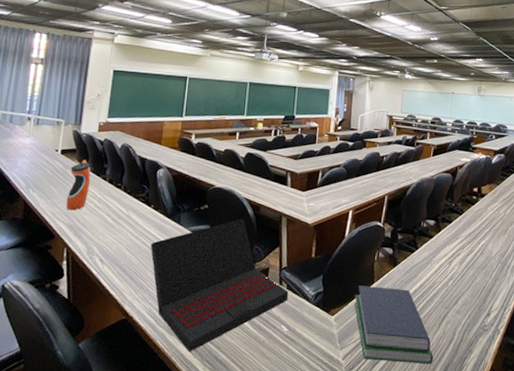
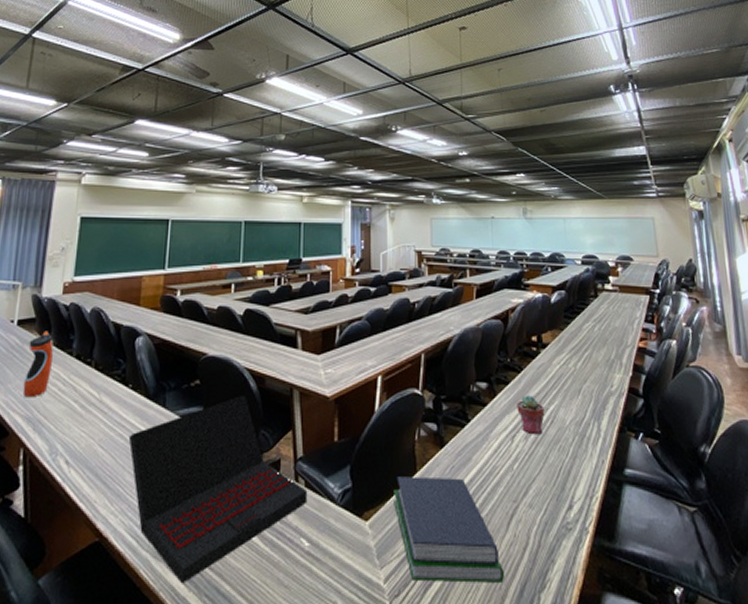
potted succulent: none [456,232,477,262] -> present [517,395,545,435]

